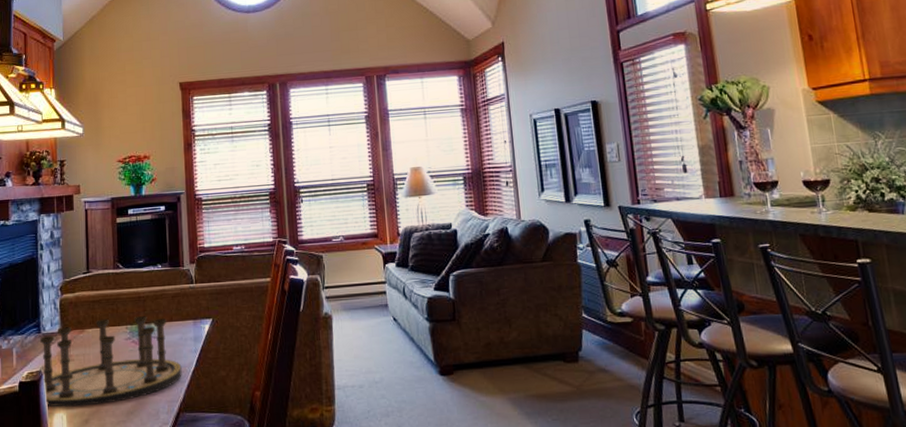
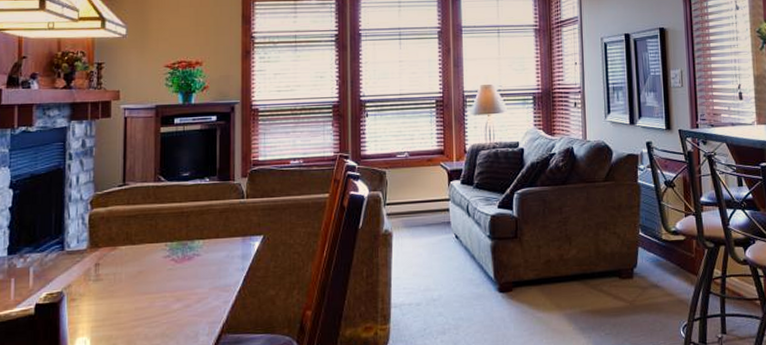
board game: present [40,315,182,407] -> none [63,231,227,331]

